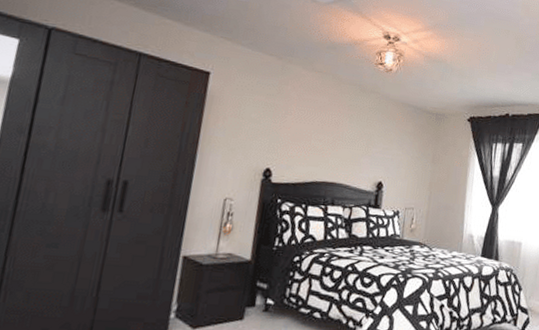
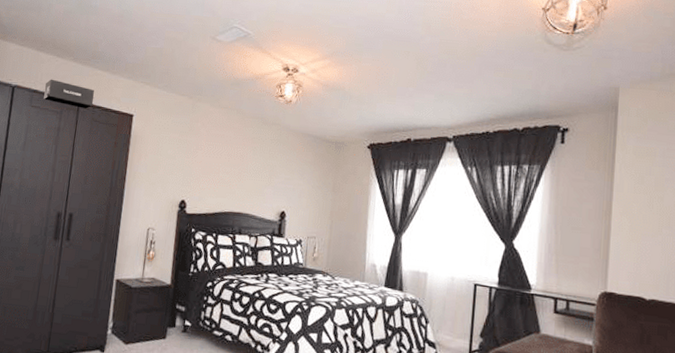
box: none [92,24,161,62] -> present [44,79,94,109]

